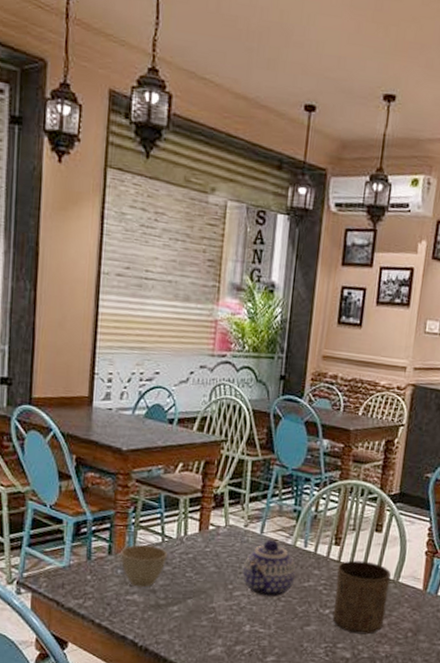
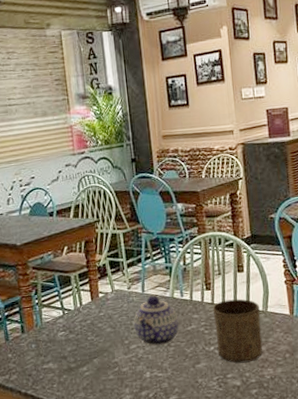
cup: present [120,545,167,588] -> none [31,319,70,357]

